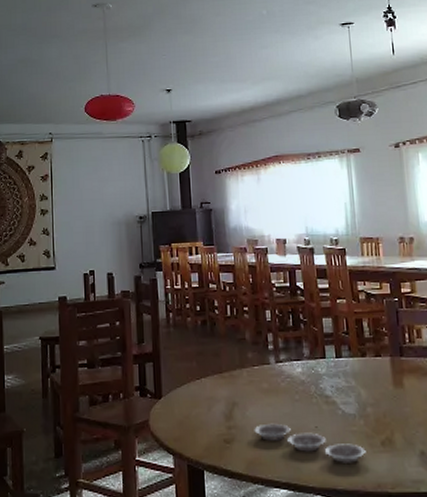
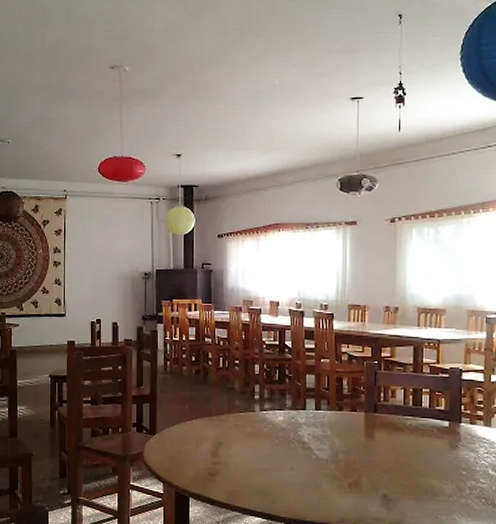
plate: present [254,423,366,463] -> none [236,462,334,500]

